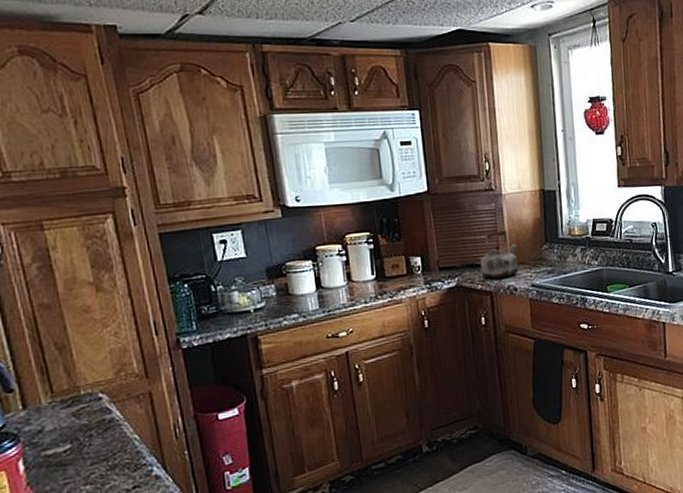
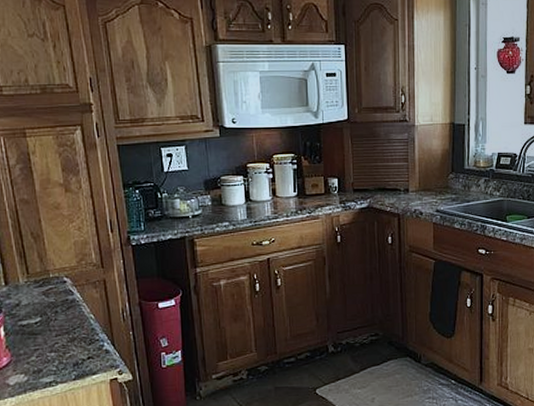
kettle: present [480,230,519,279] -> none [390,159,426,203]

